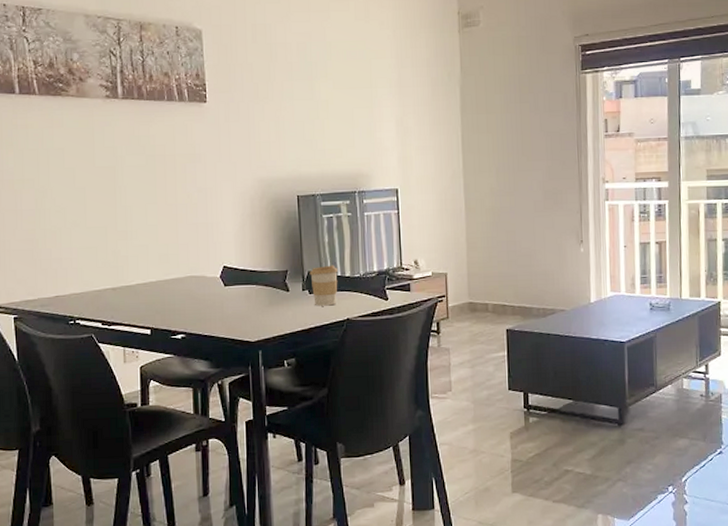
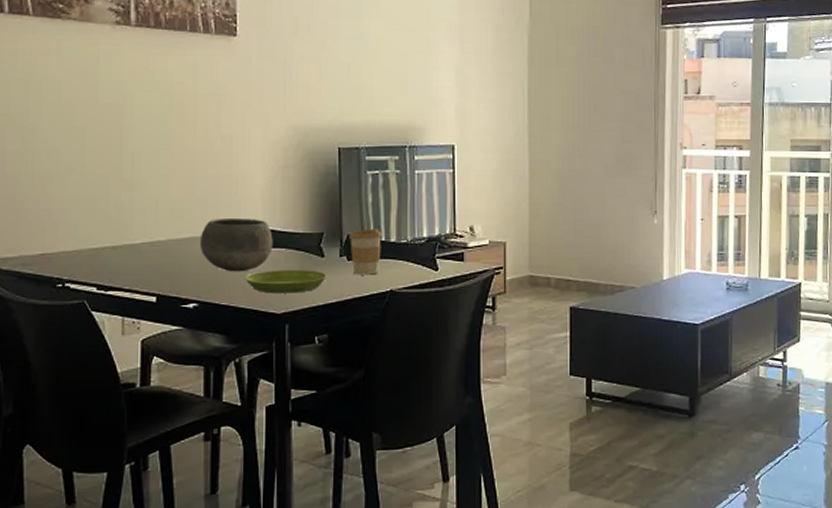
bowl: none [184,260,245,307] -> present [199,219,273,272]
saucer: none [224,303,293,325] -> present [246,270,327,294]

